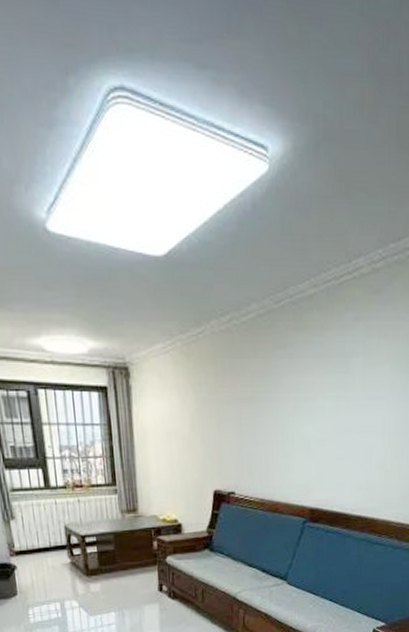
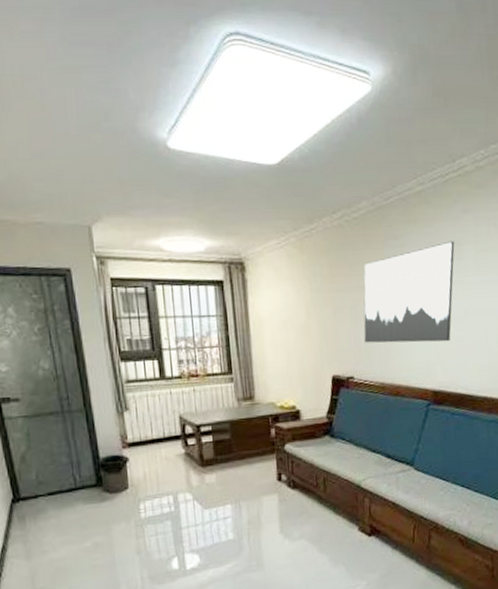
wall art: none [247,352,343,460] -> present [363,241,455,343]

